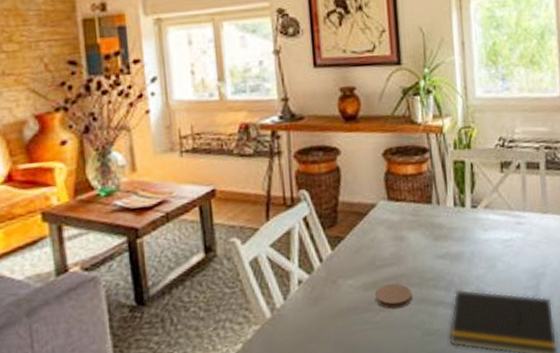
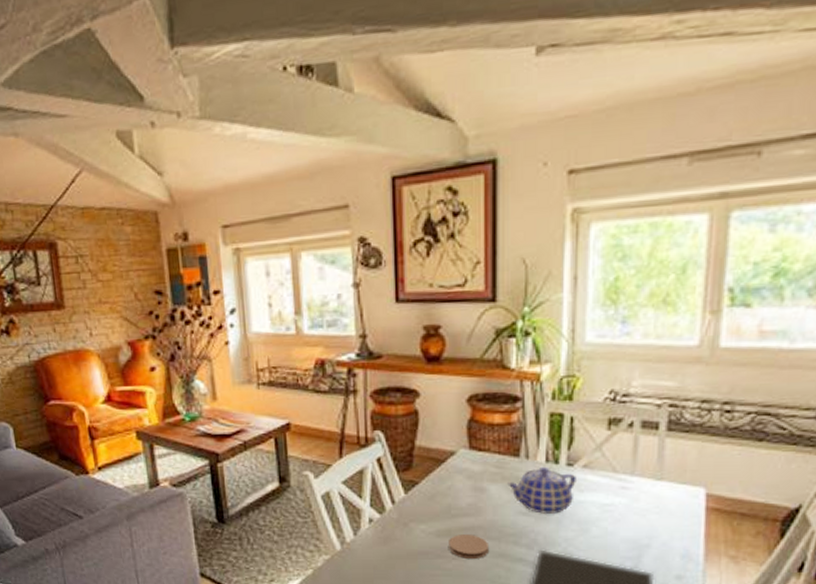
teapot: none [423,210,481,255] -> present [507,466,576,514]

